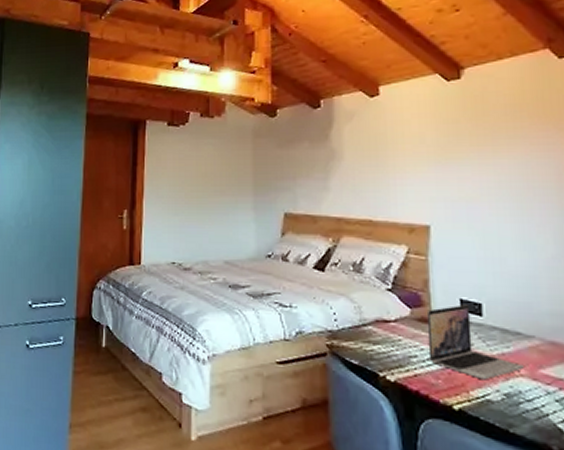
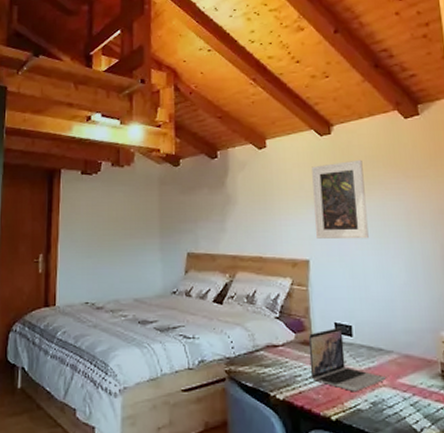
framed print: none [435,108,507,203] -> present [312,159,369,239]

